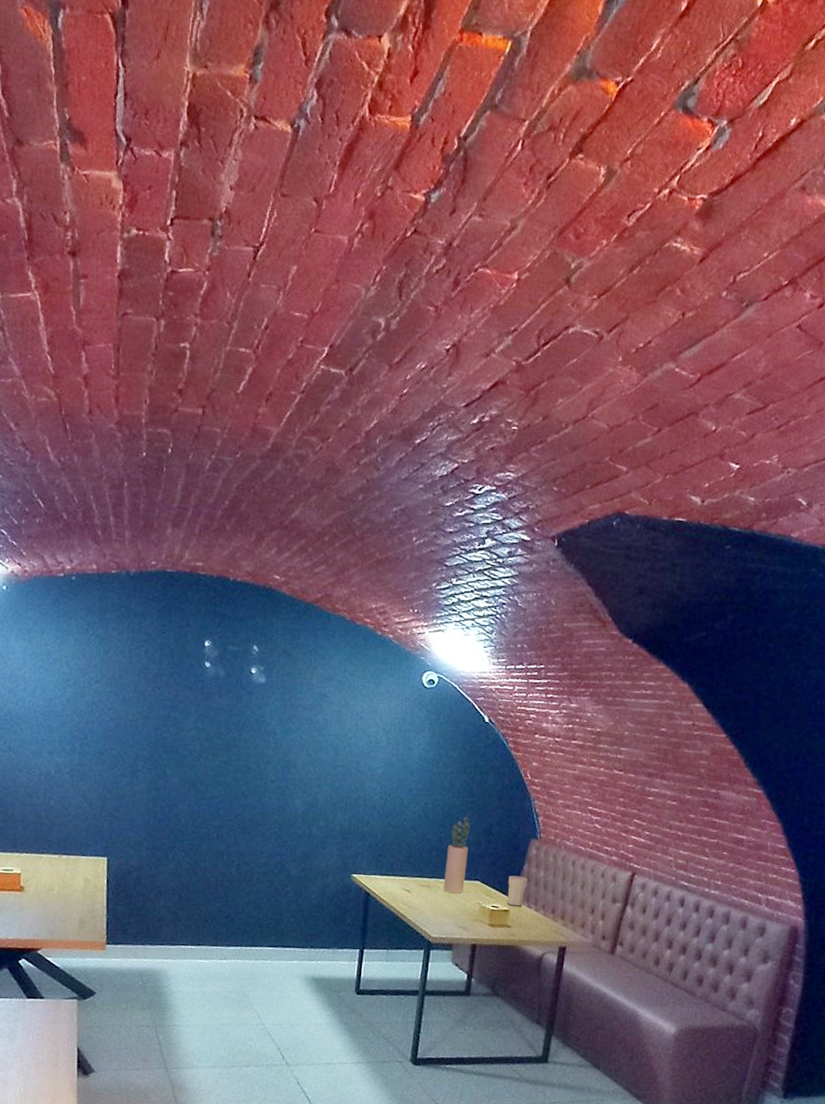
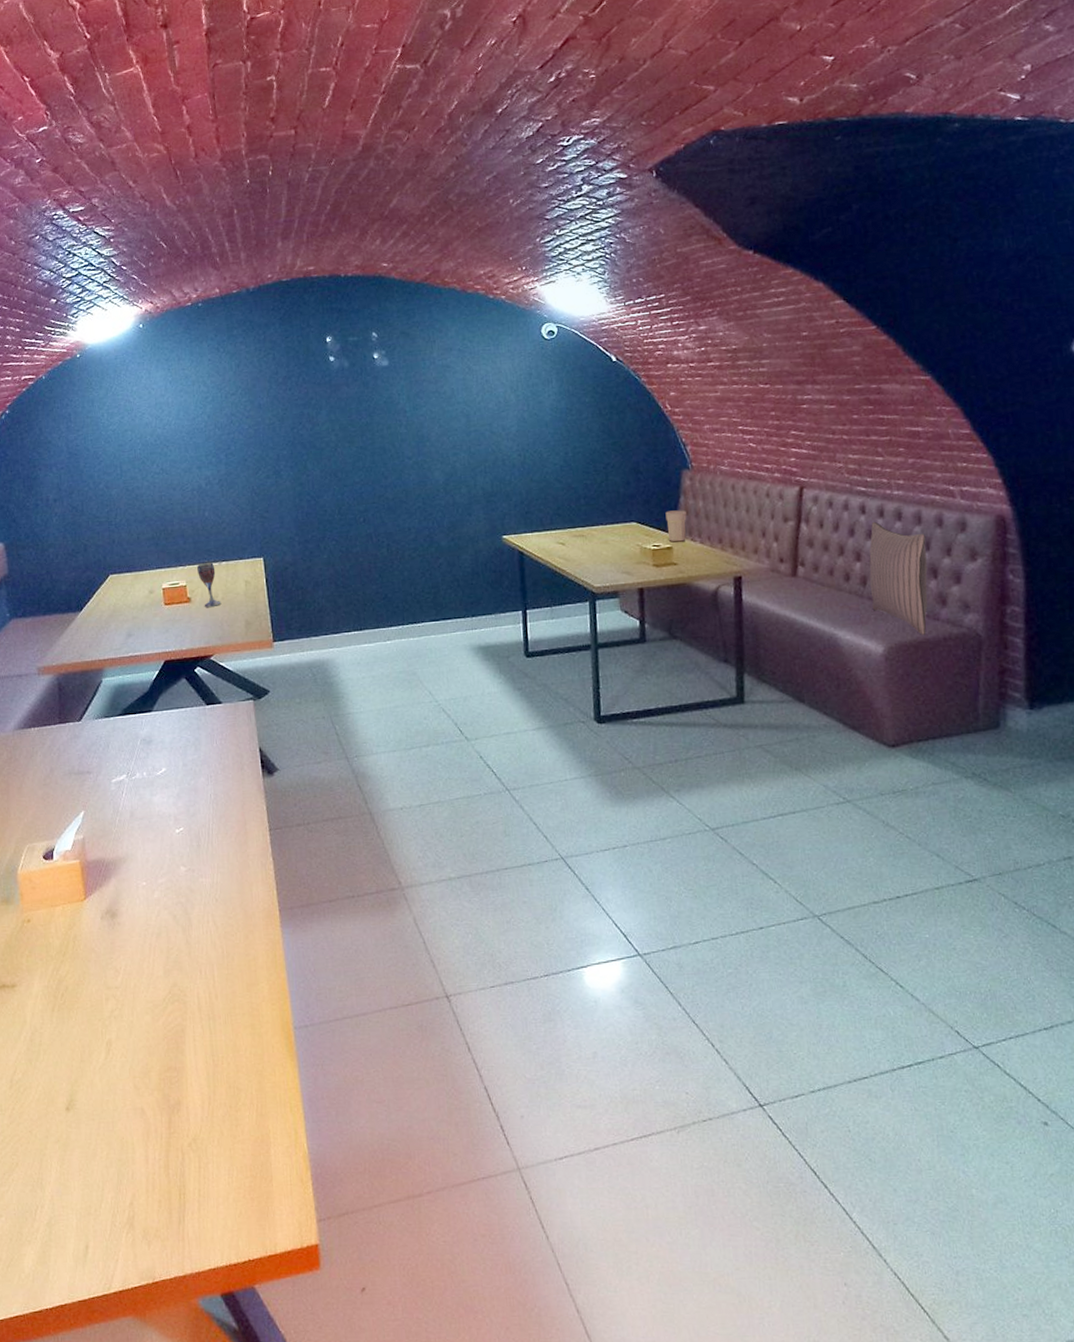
cup: none [35,853,57,900] -> present [197,563,222,607]
vase: present [443,813,471,894] -> none [595,456,621,540]
pillow: none [673,915,730,1023] -> present [869,521,928,635]

